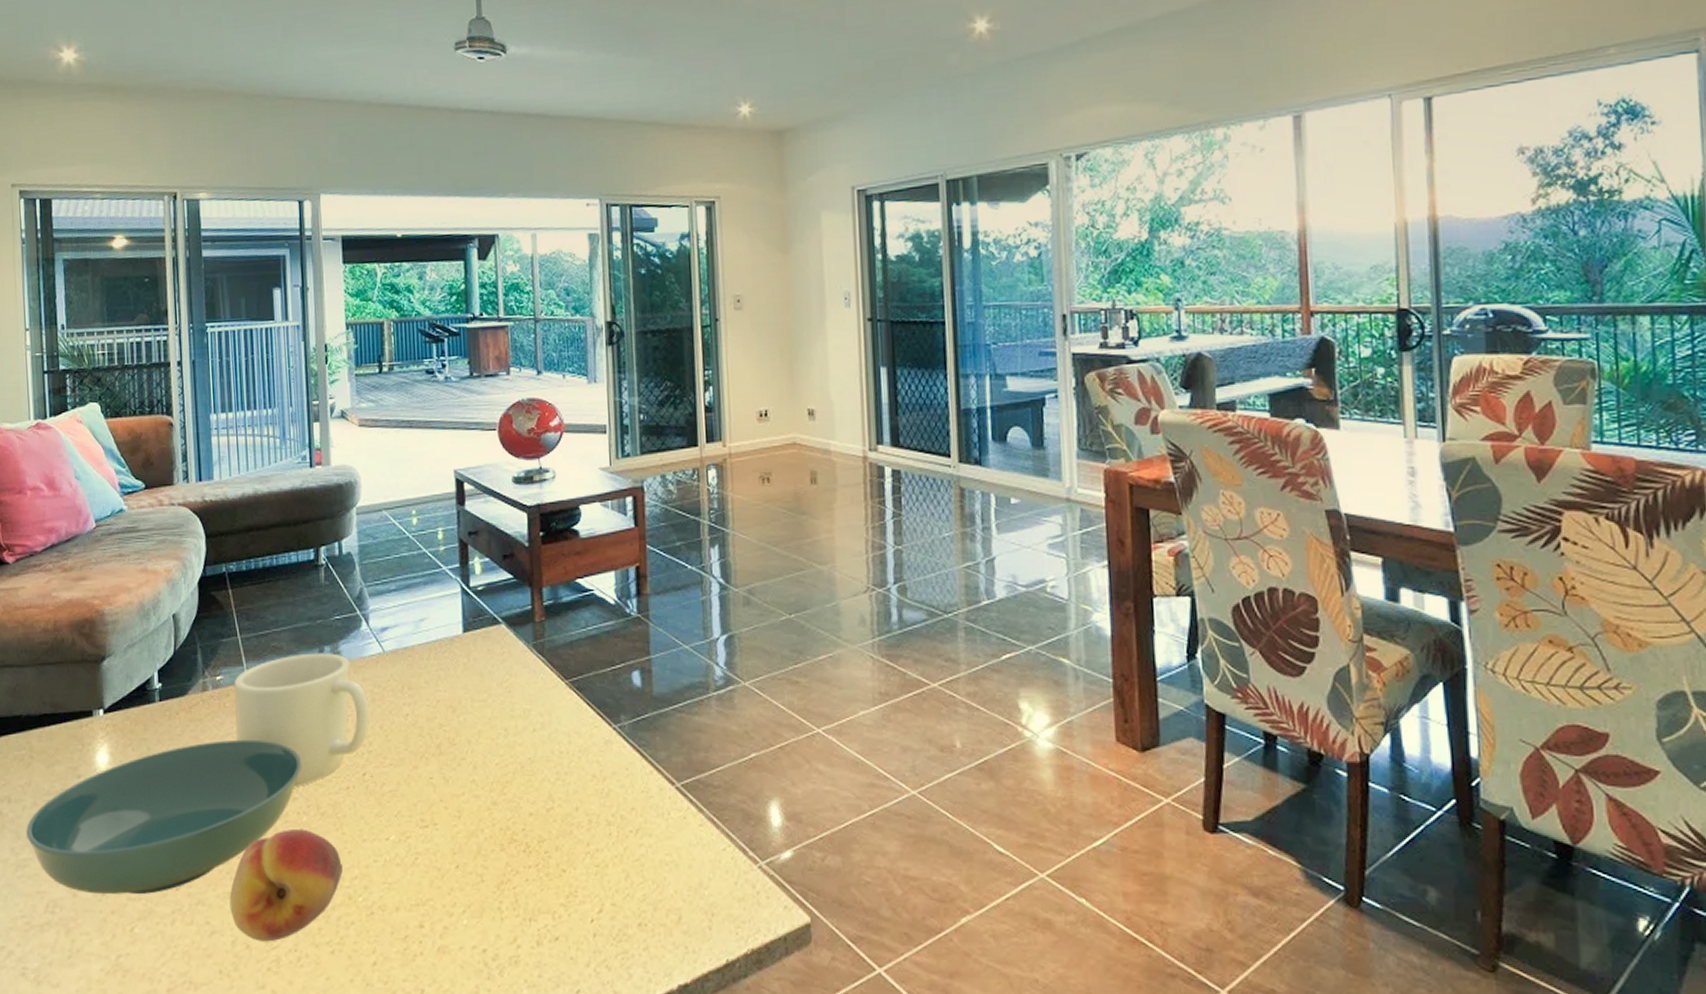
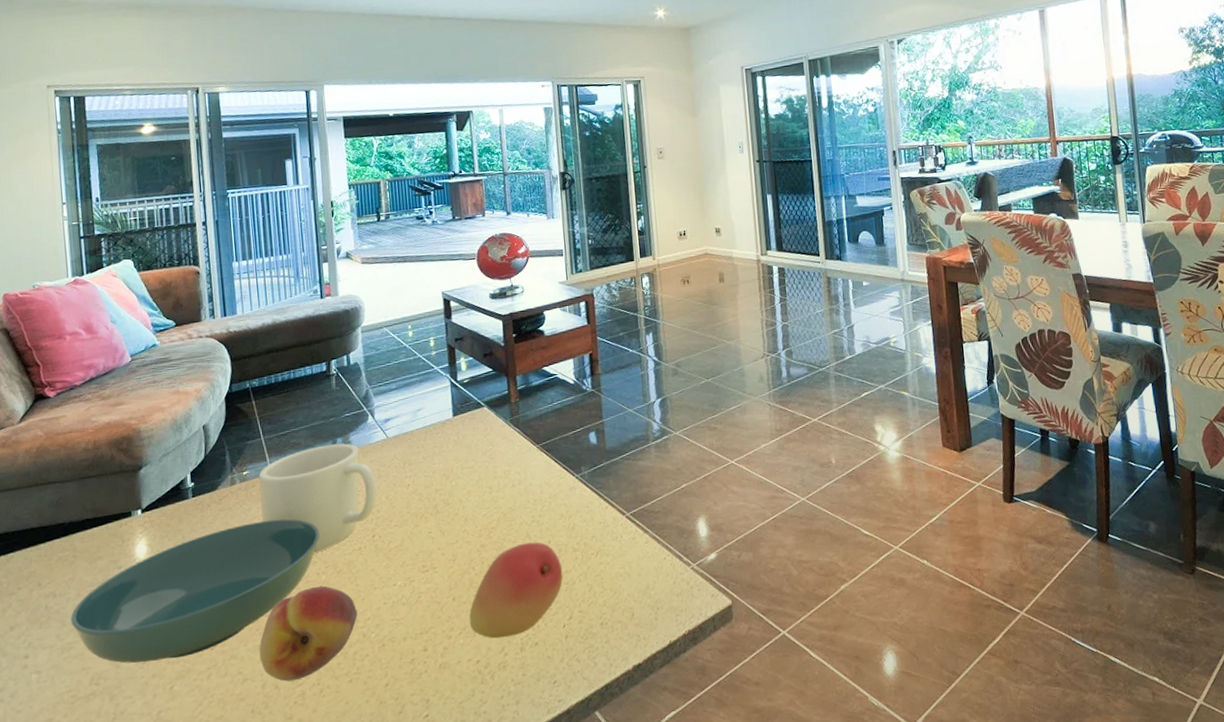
fruit: none [475,806,593,925] -> present [469,542,563,639]

